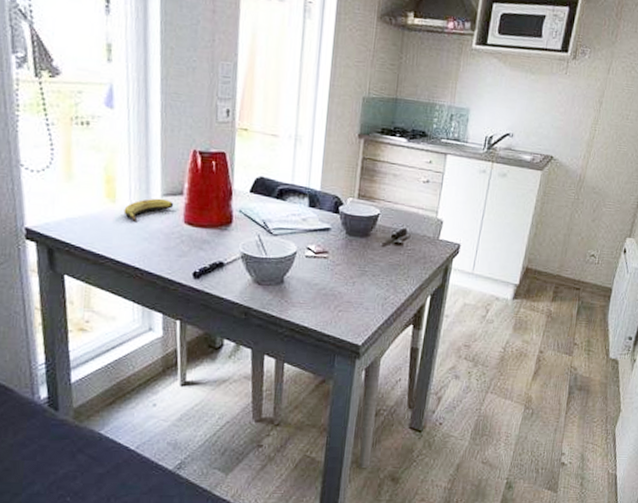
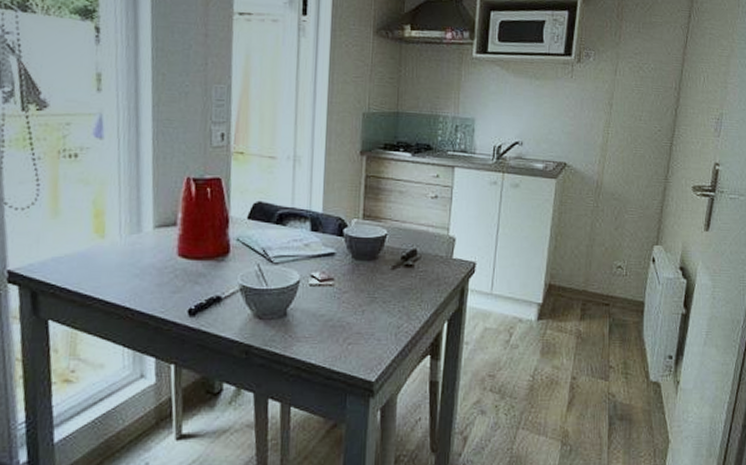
banana: present [123,198,174,221] -> none [113,230,167,257]

